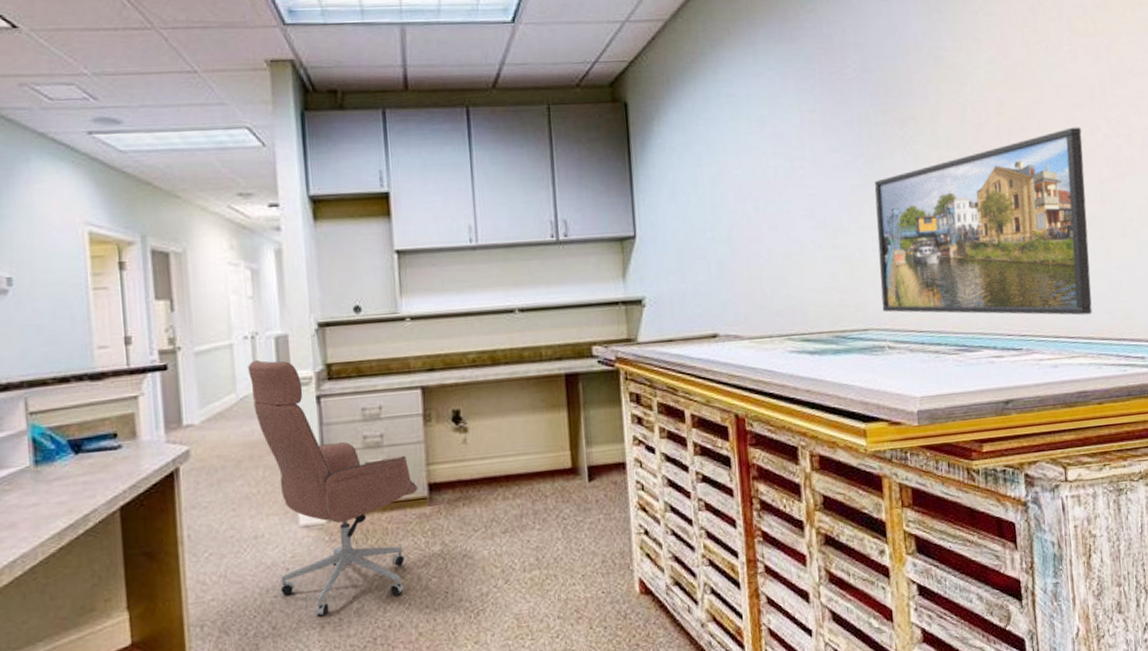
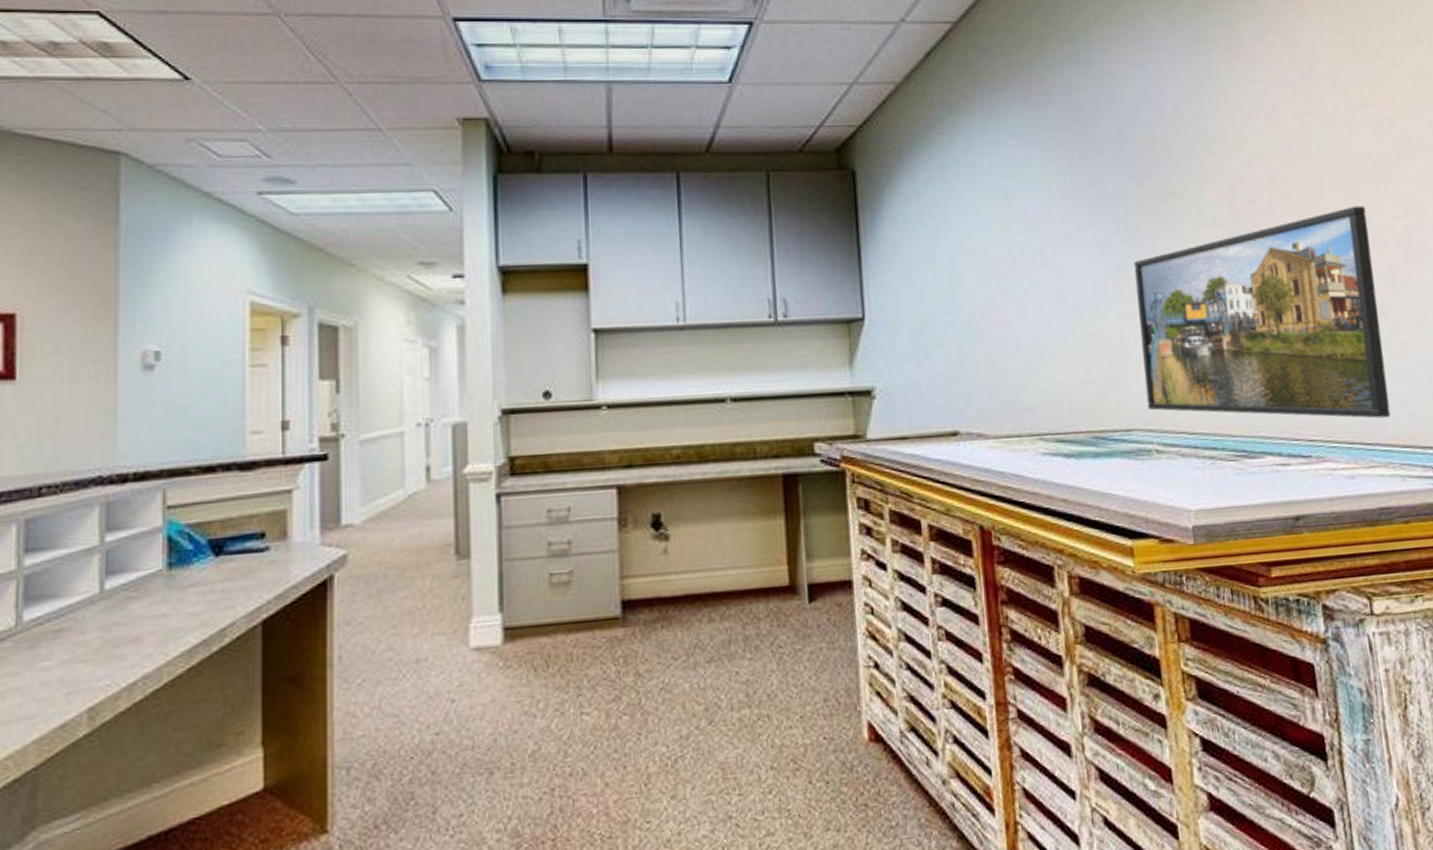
office chair: present [248,359,418,617] -> none [420,450,609,760]

